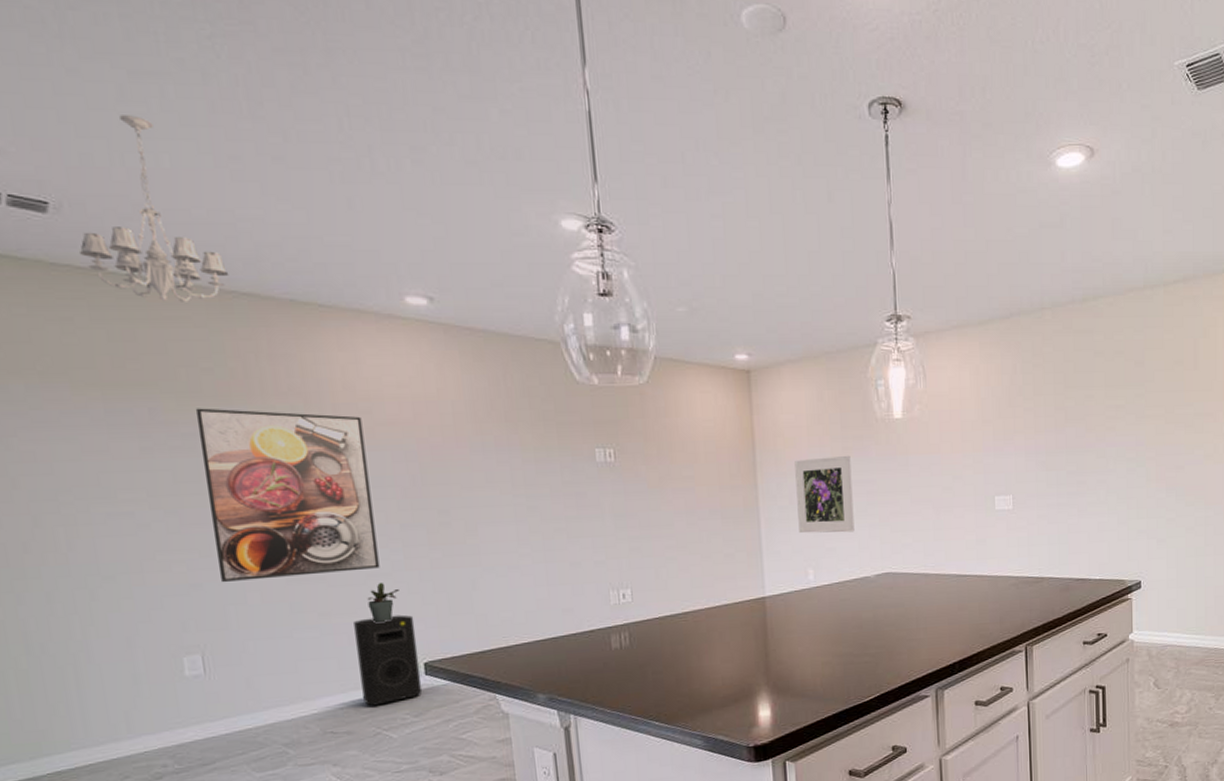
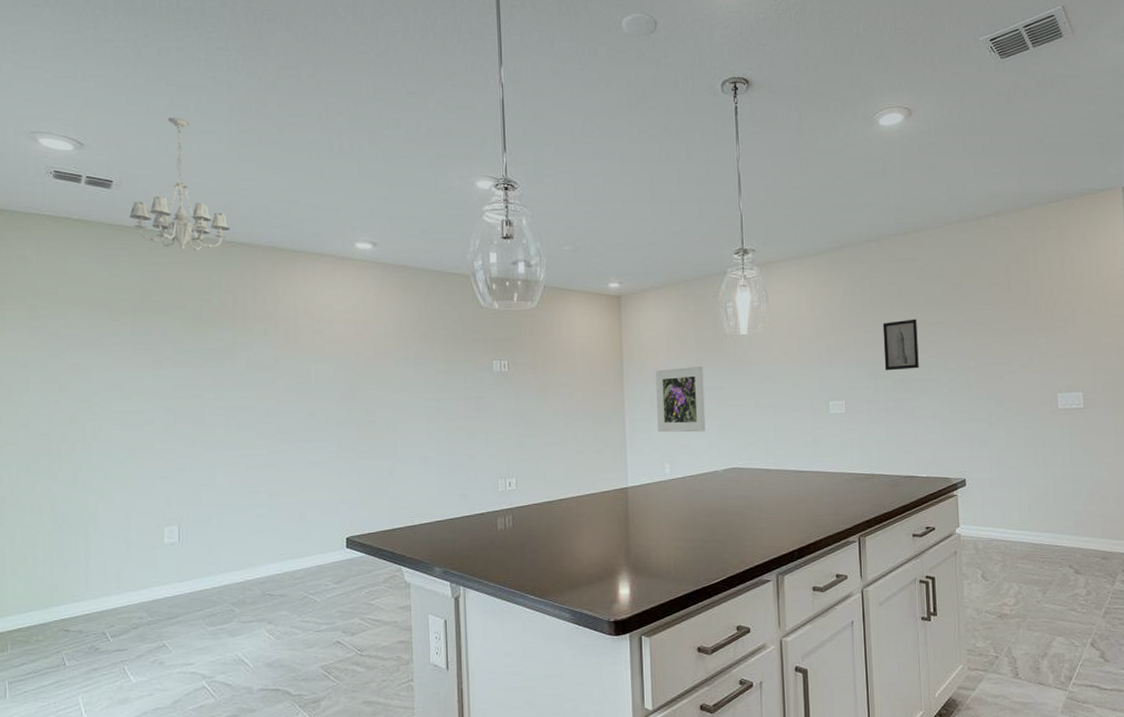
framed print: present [195,408,380,583] -> none [195,330,319,468]
speaker: present [353,614,423,706] -> none [295,496,343,573]
potted plant: present [367,582,399,622] -> none [307,469,332,502]
wall art: none [1056,401,1095,462] -> present [882,319,919,371]

